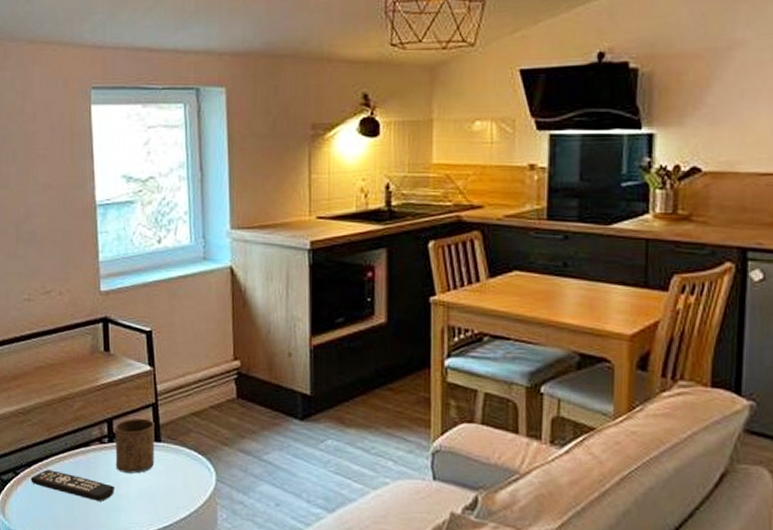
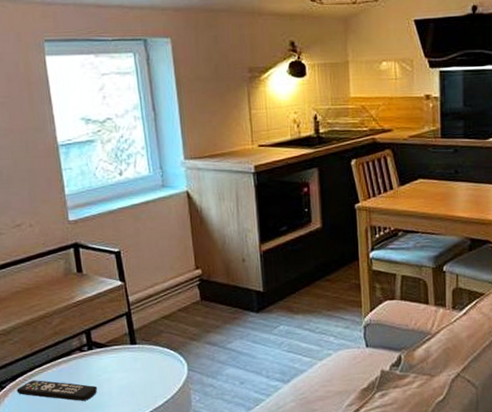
cup: present [114,418,155,474] -> none [92,326,132,374]

